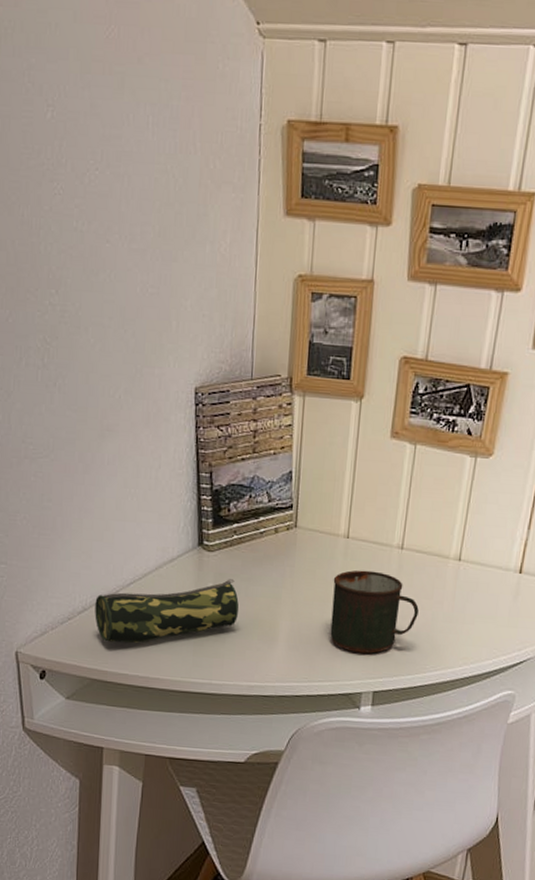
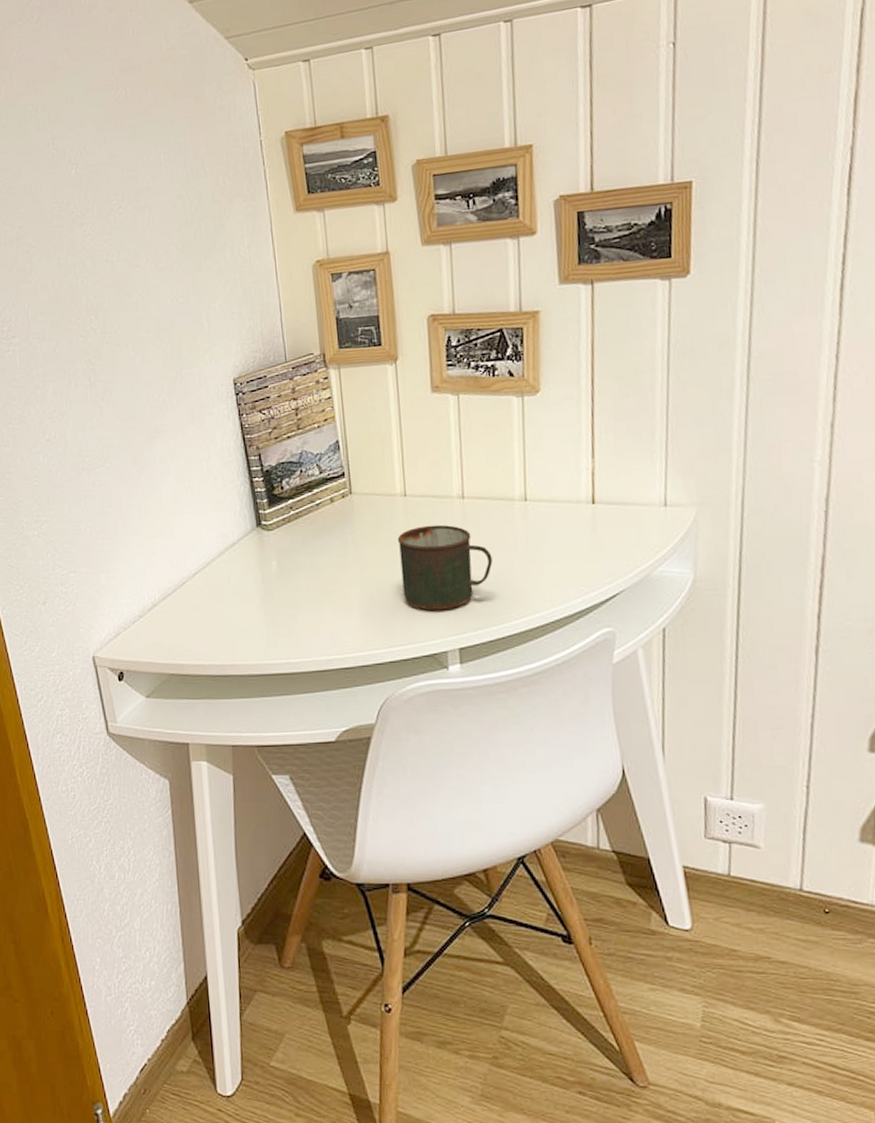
pencil case: present [95,579,239,644] -> none [163,554,306,635]

